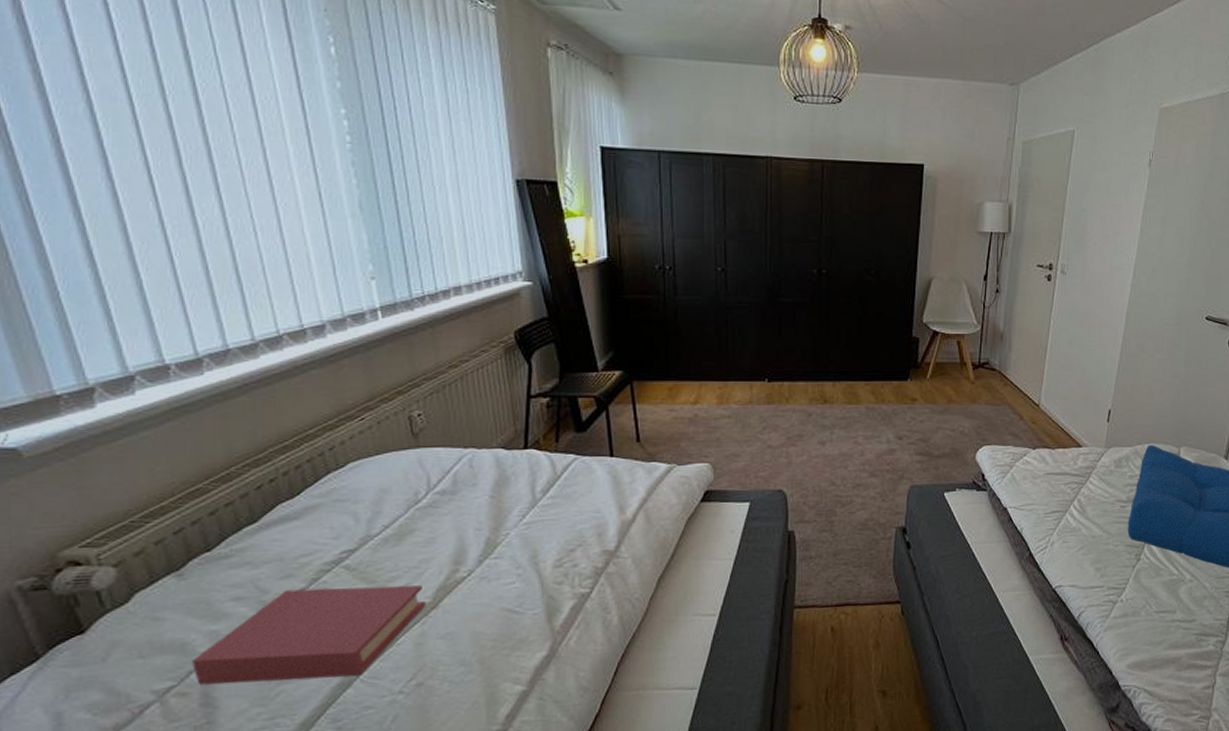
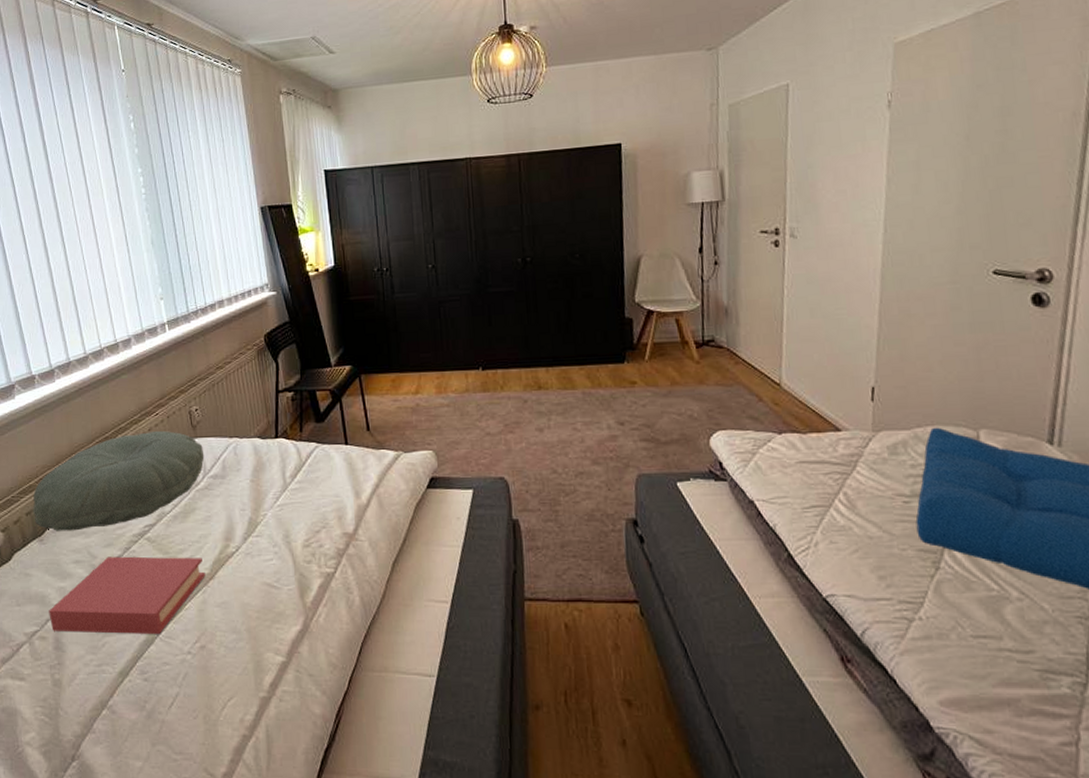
pillow: none [167,439,429,563] -> present [33,431,205,531]

